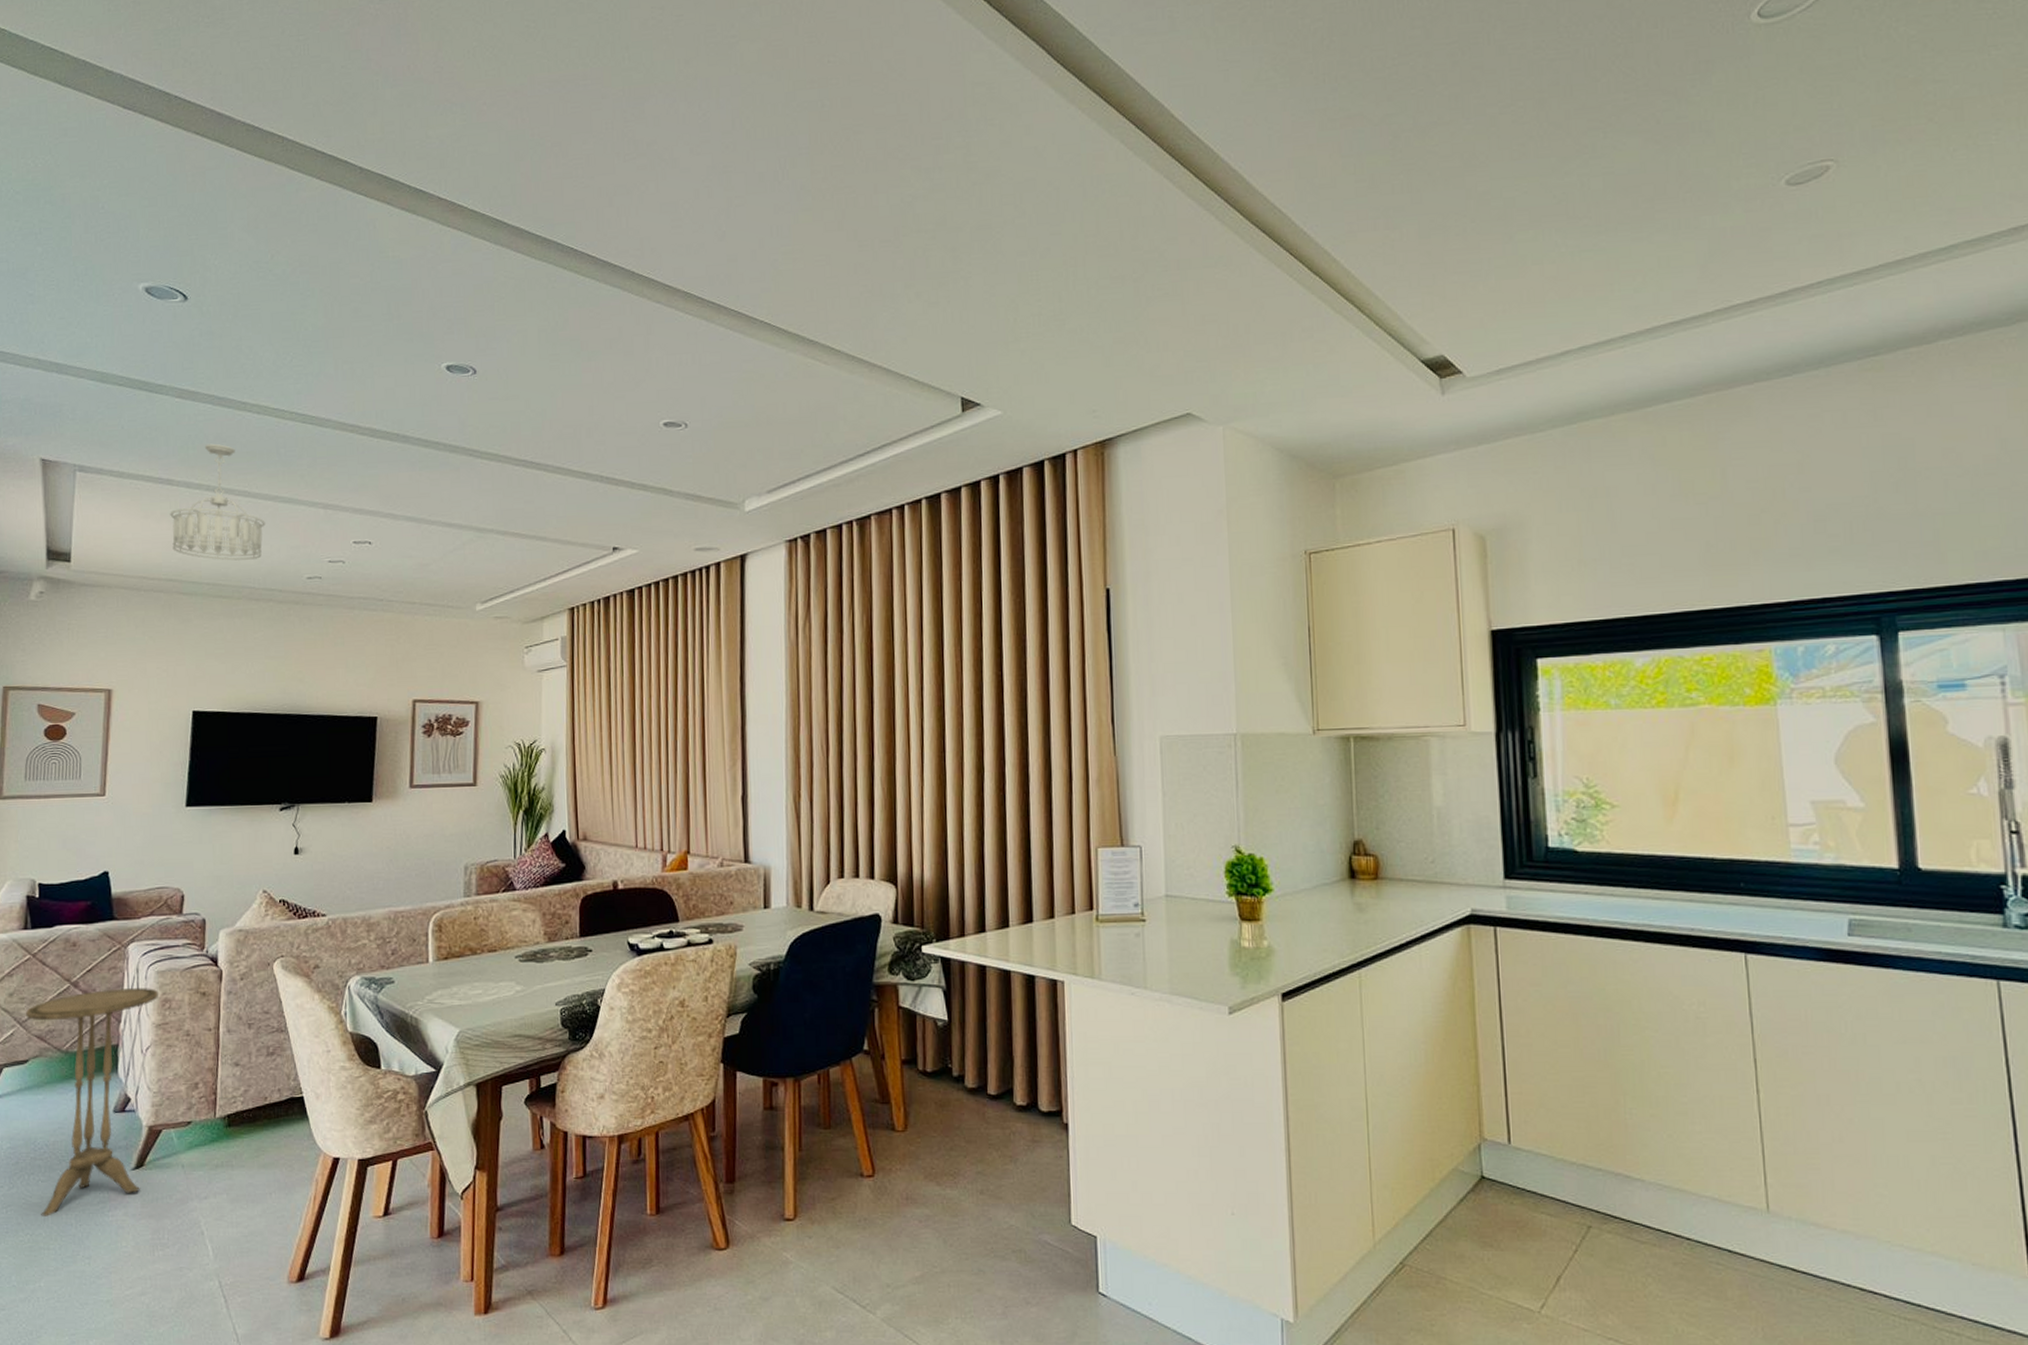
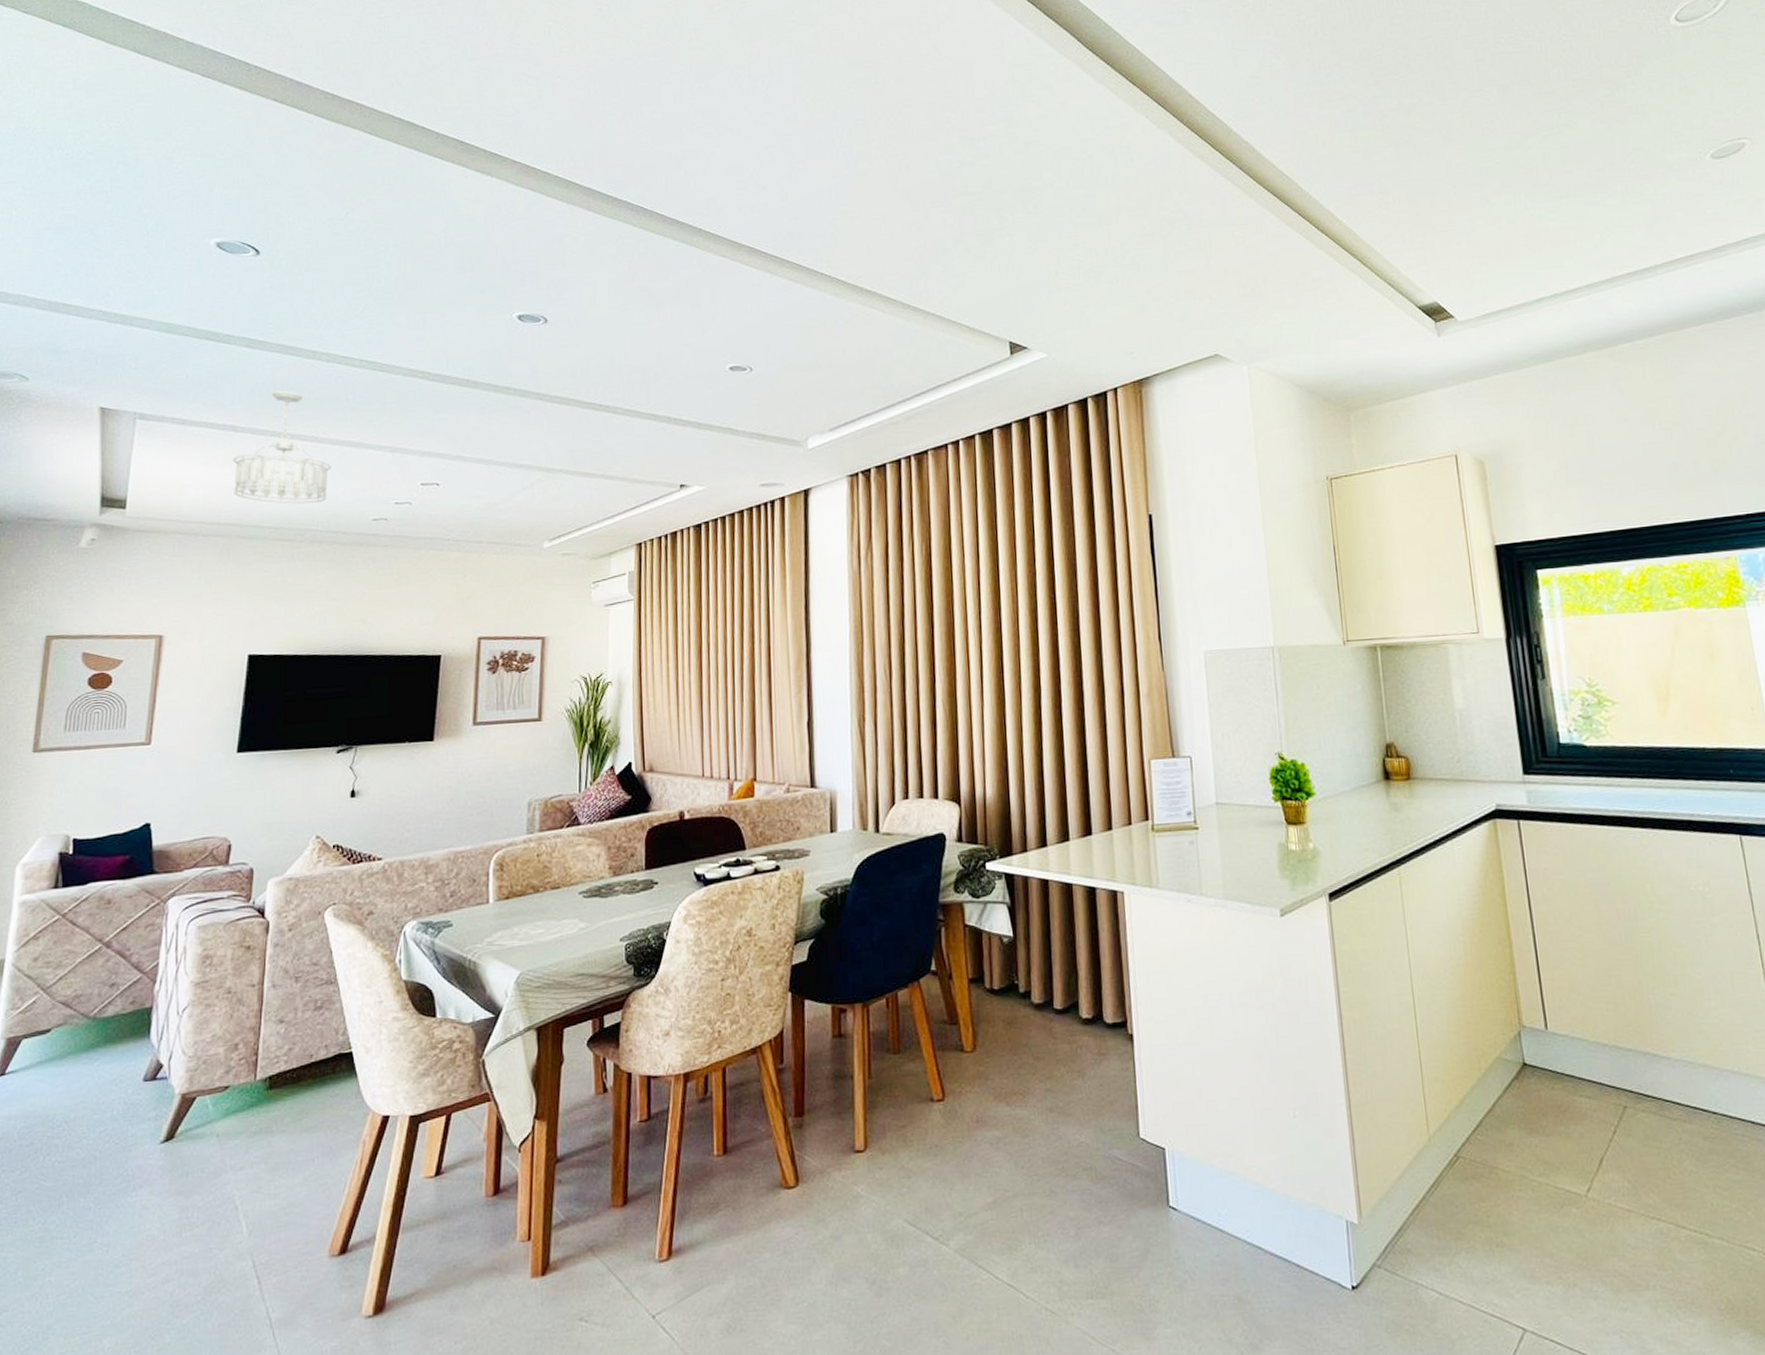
side table: present [25,988,159,1216] -> none [50,944,200,1202]

